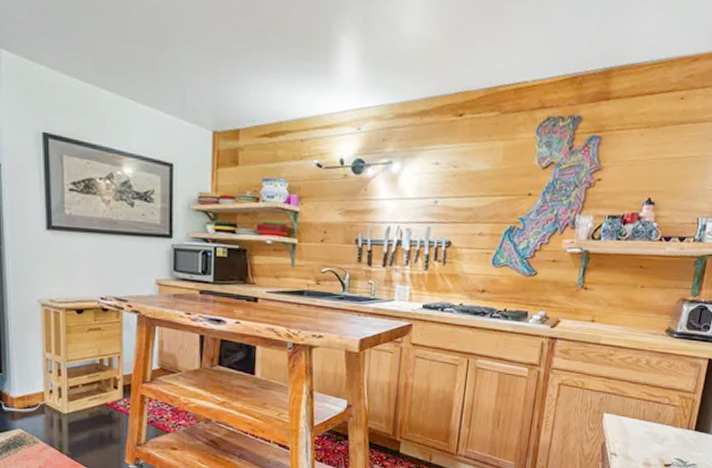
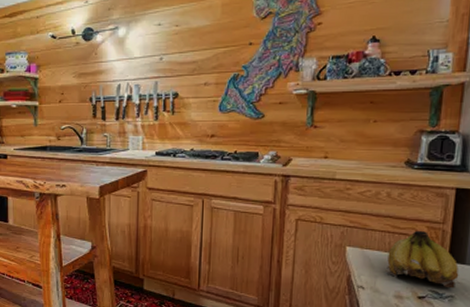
fruit: none [637,399,703,457] -> present [385,230,459,289]

